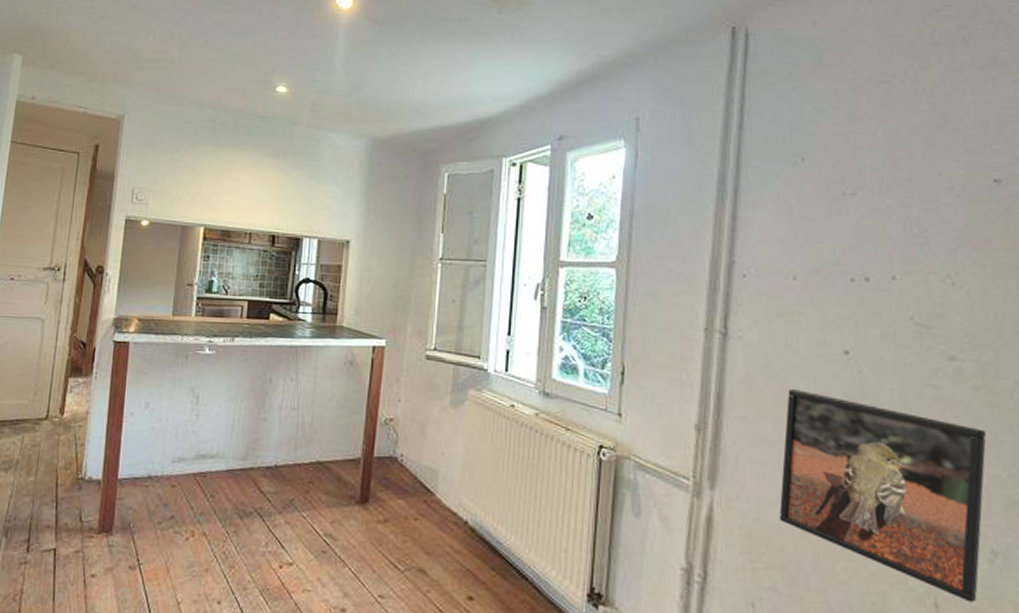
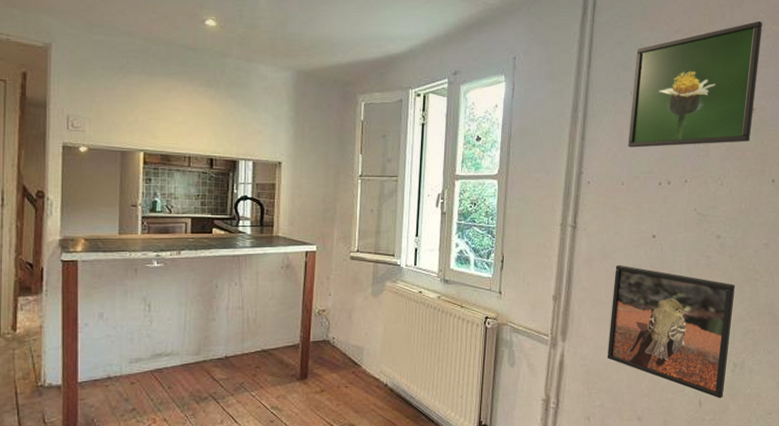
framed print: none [800,61,1005,232] -> present [628,20,762,148]

